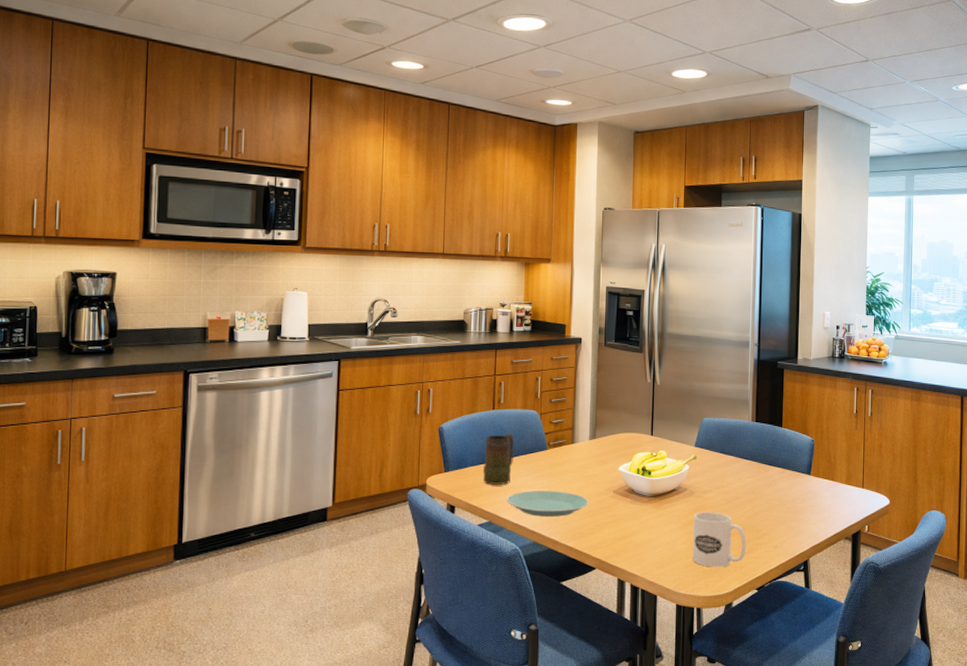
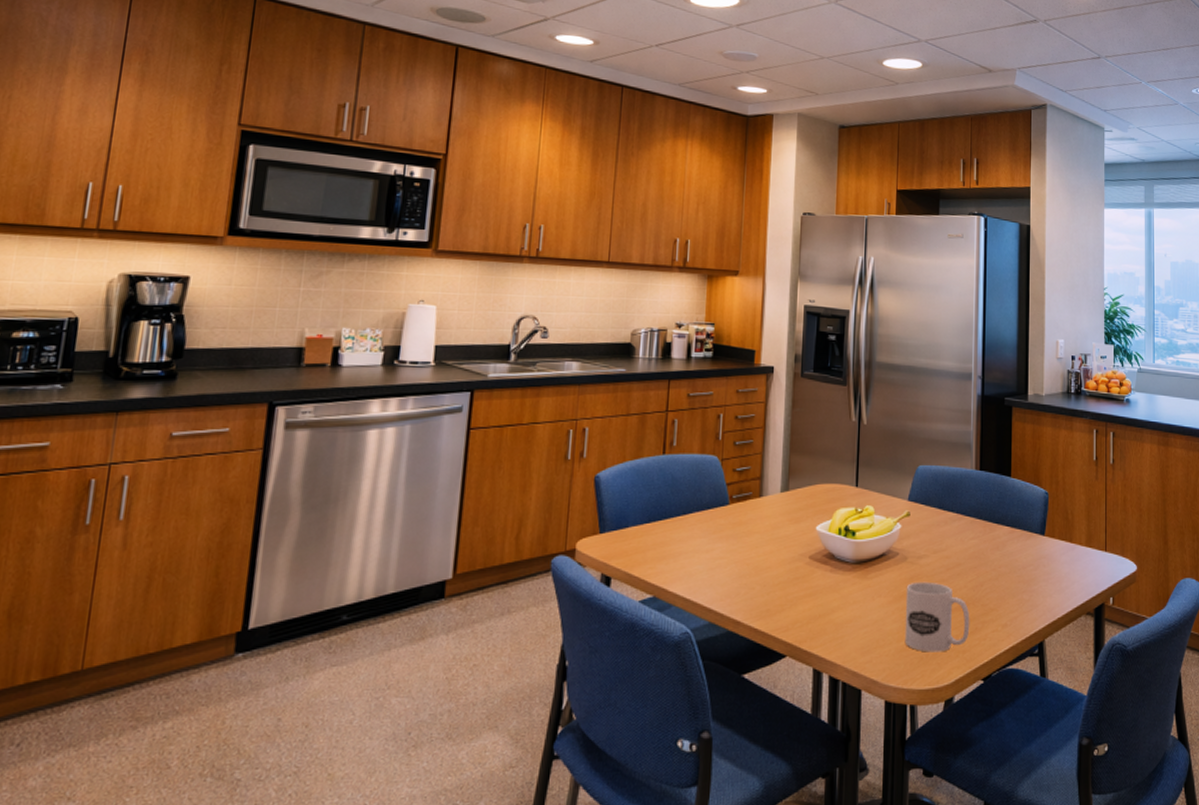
mug: present [482,433,514,485] -> none [647,484,688,549]
plate: present [506,491,588,517] -> none [676,557,779,590]

